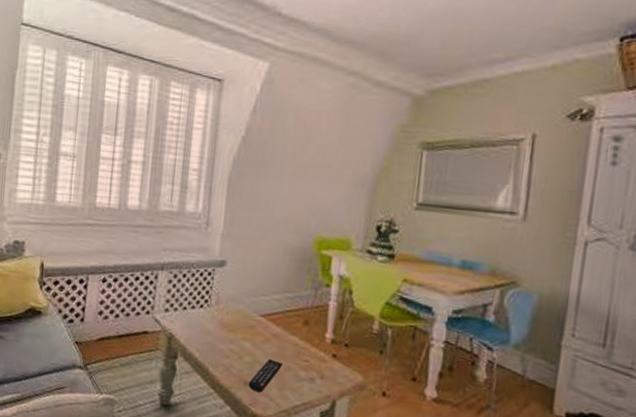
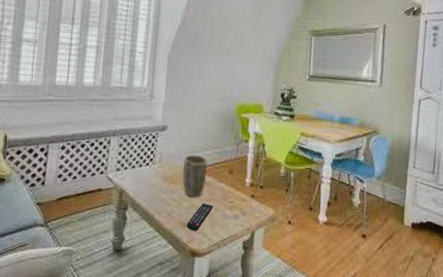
plant pot: none [243,297,277,352] -> present [182,154,208,197]

